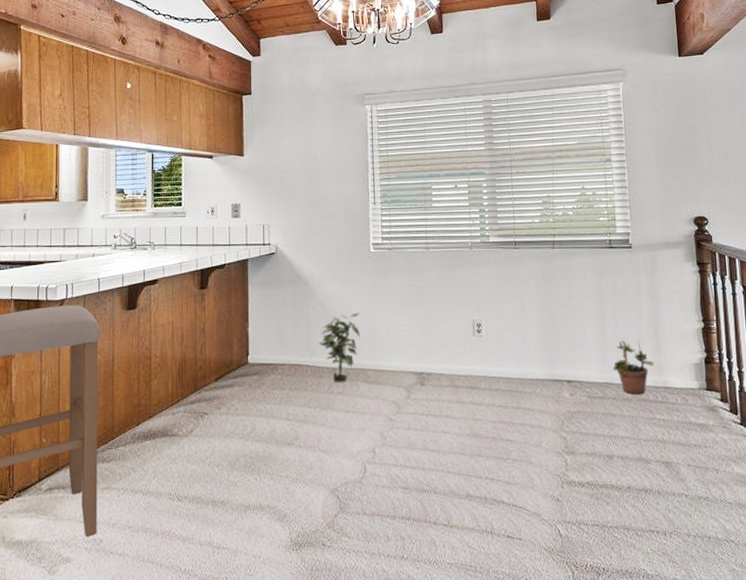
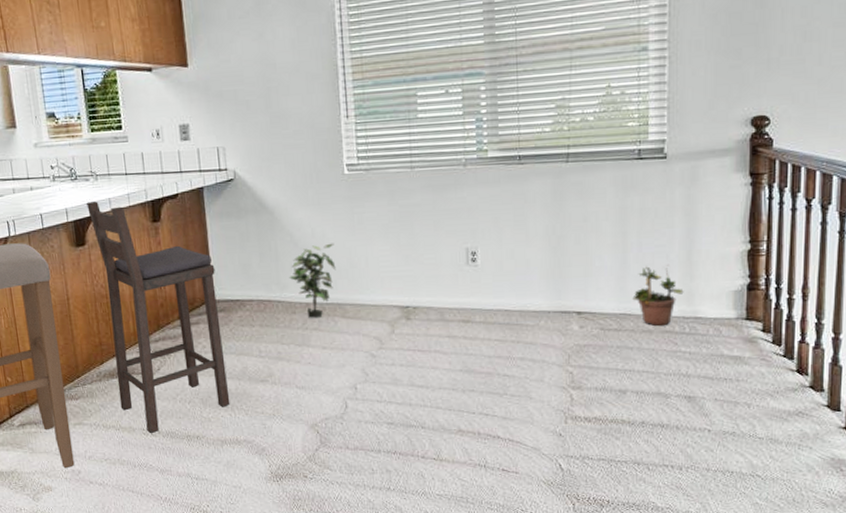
bar stool: none [141,269,257,498] -> present [85,201,230,433]

